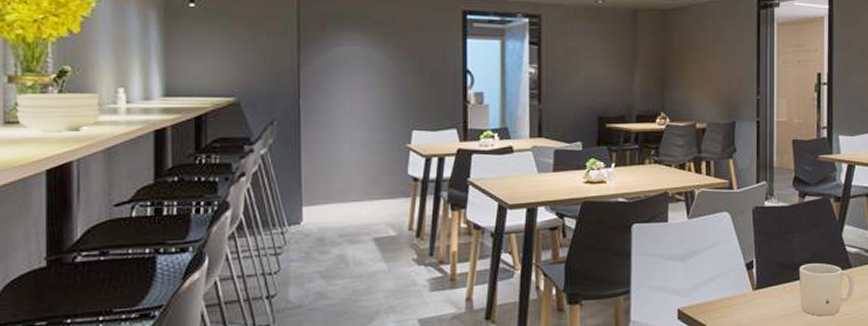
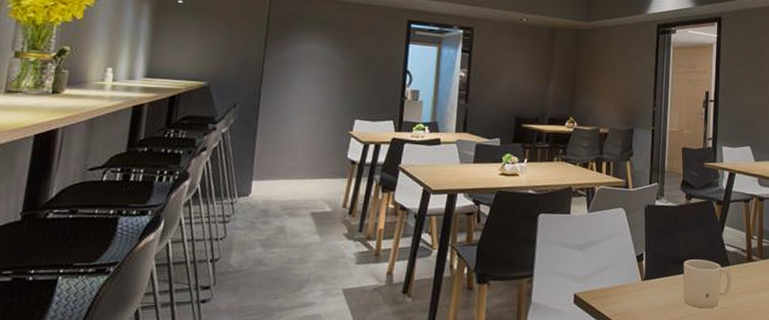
bowl: present [16,94,101,132] -> none [16,67,92,103]

